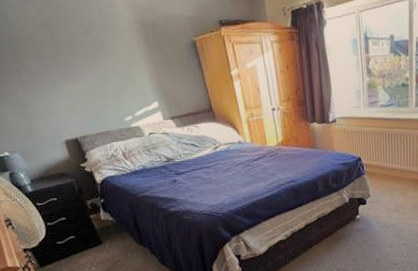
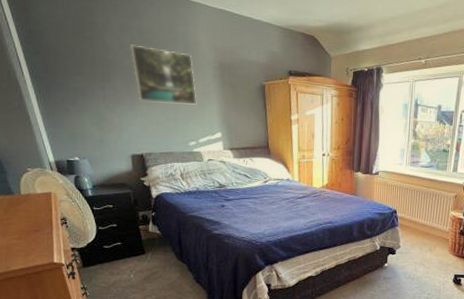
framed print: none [36,16,125,79] -> present [129,44,197,105]

